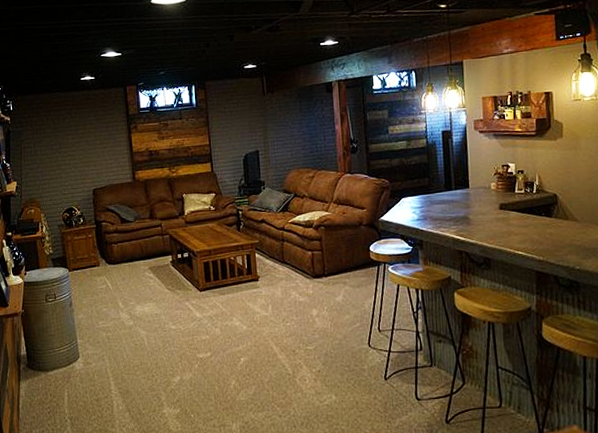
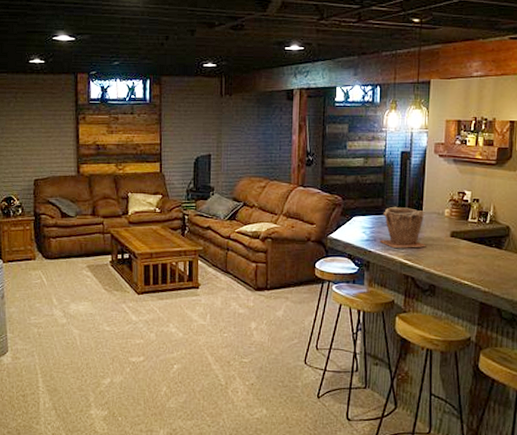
plant pot: none [430,184,477,225] -> present [379,206,426,248]

